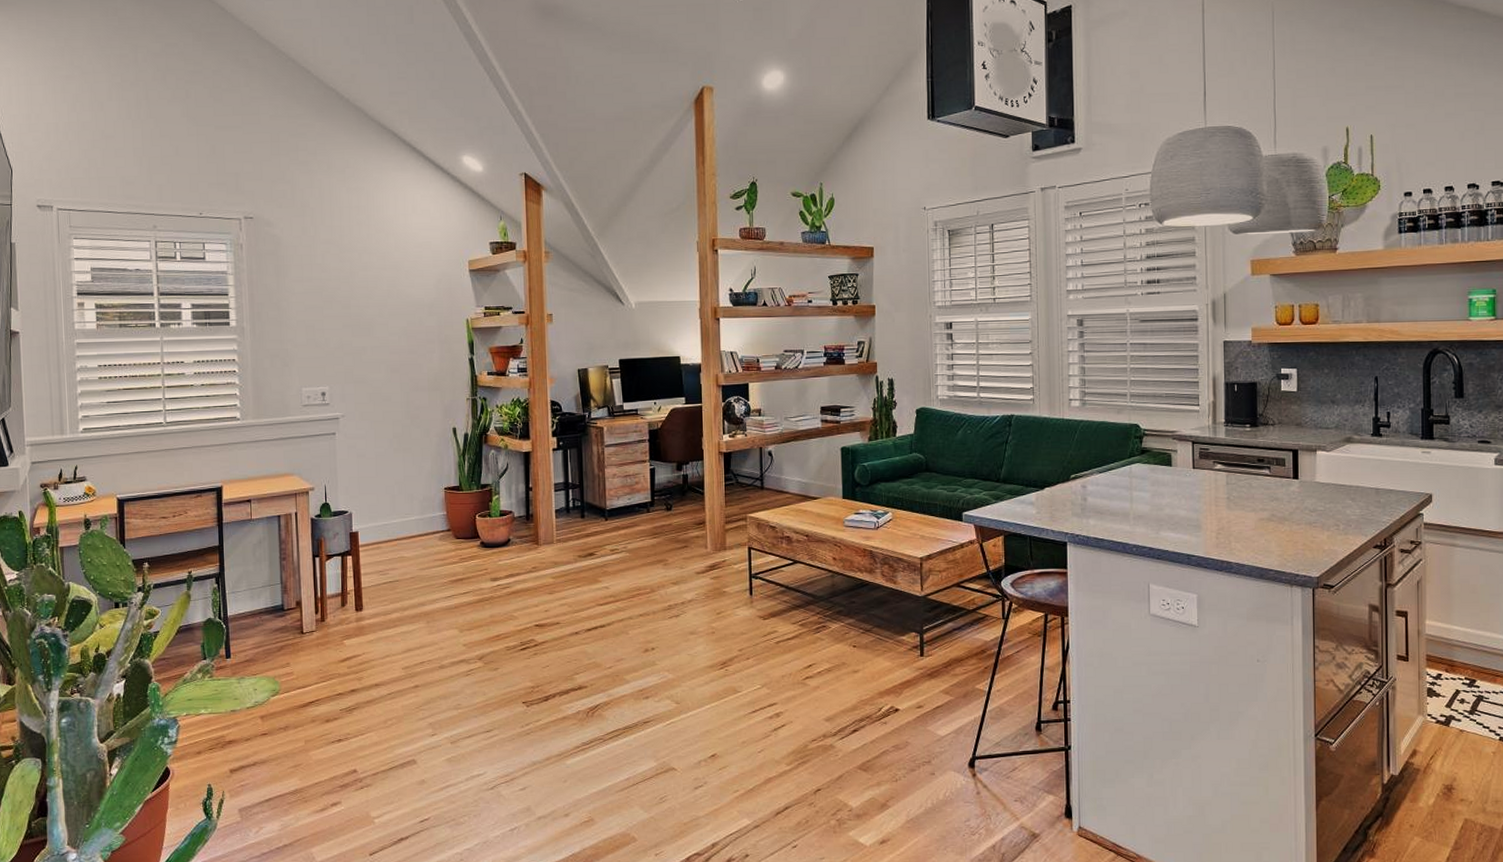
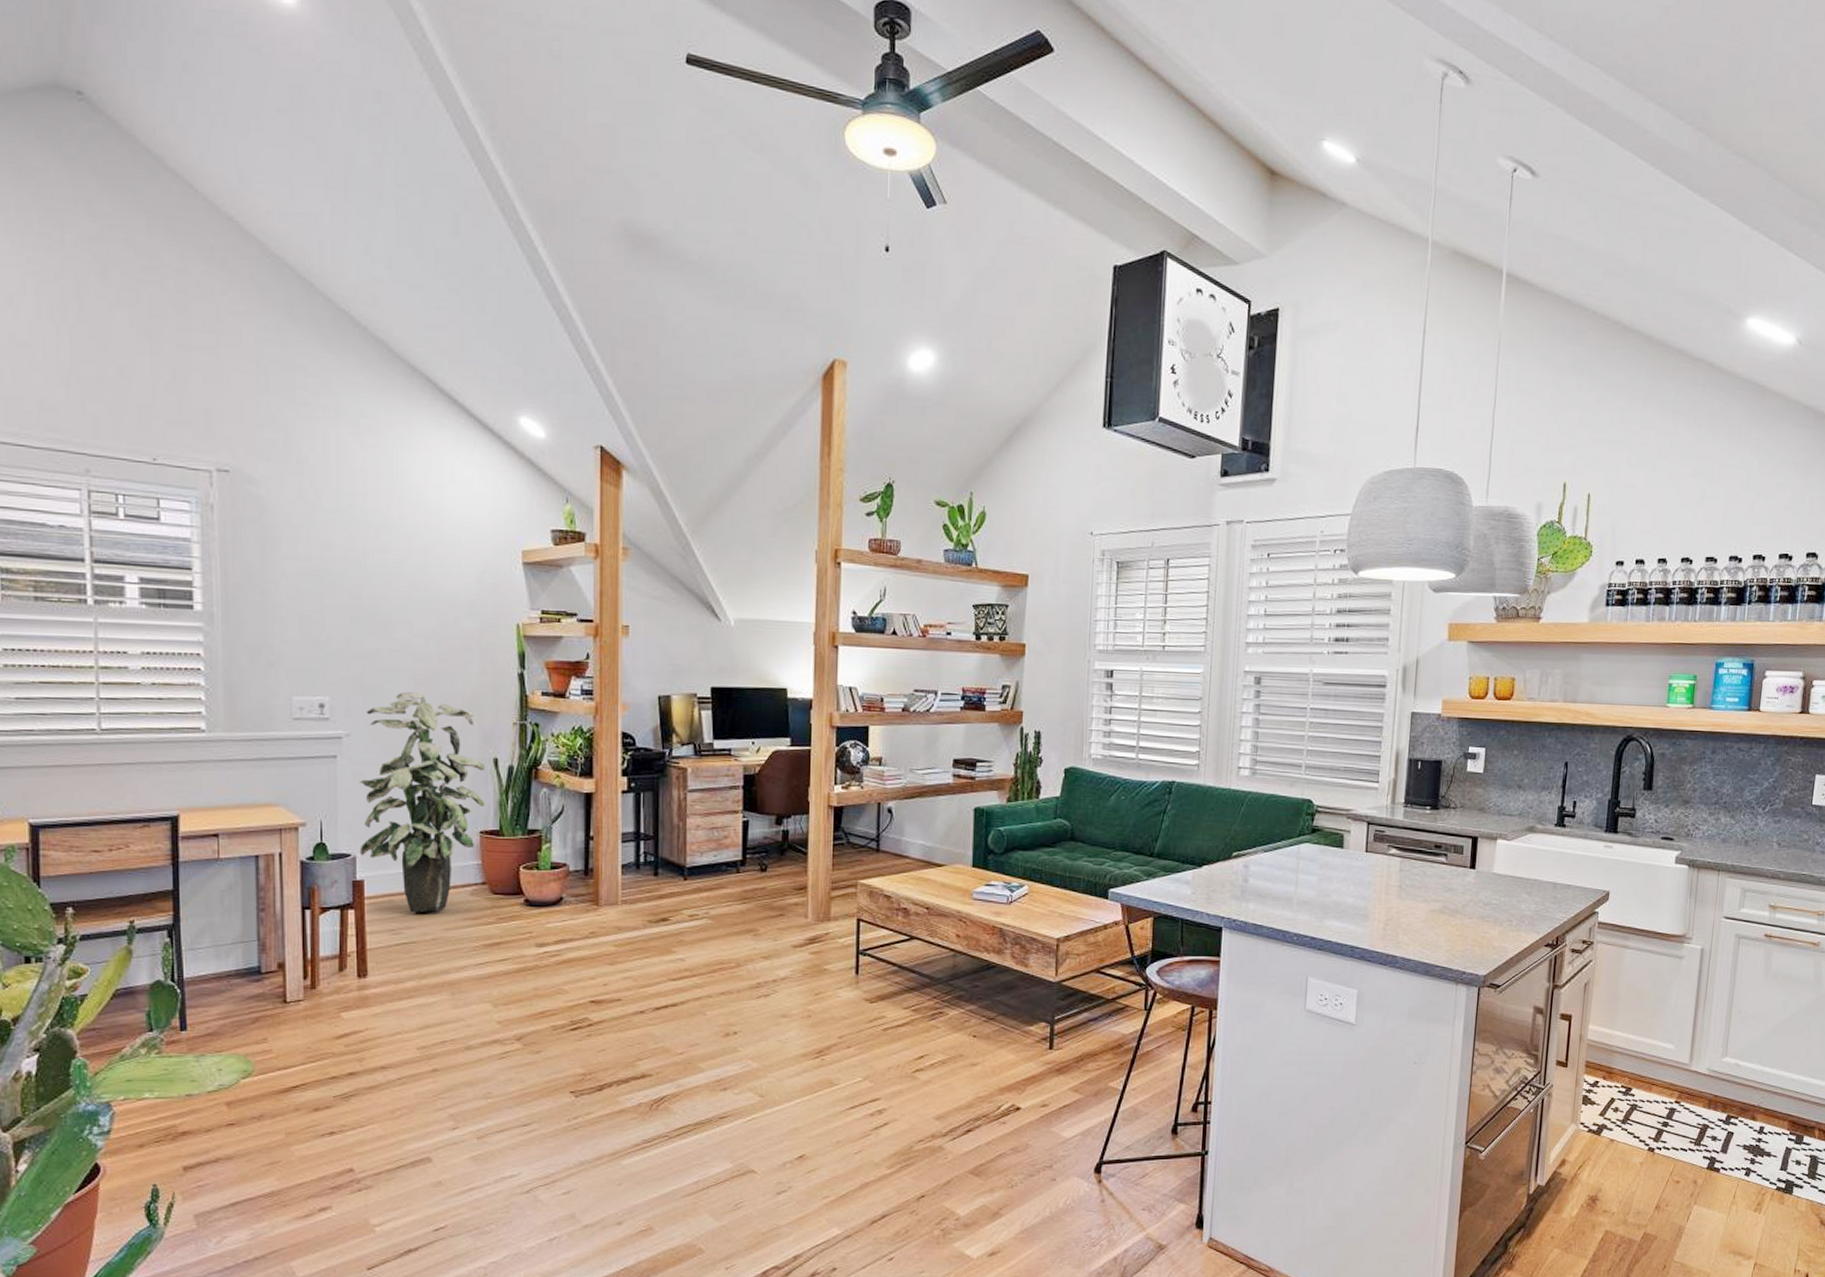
indoor plant: none [352,378,447,557] -> present [358,691,486,913]

